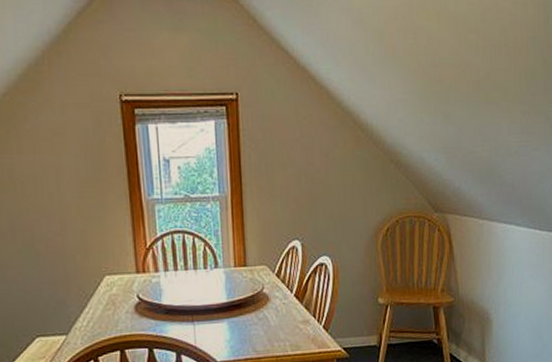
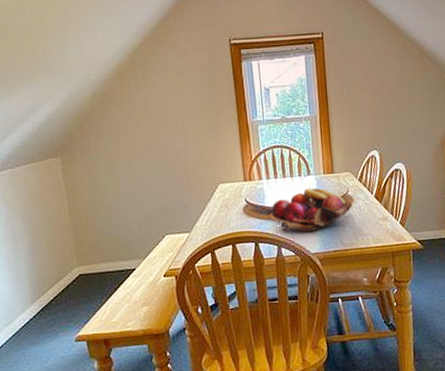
fruit basket: none [167,283,268,337] -> present [269,188,352,233]

